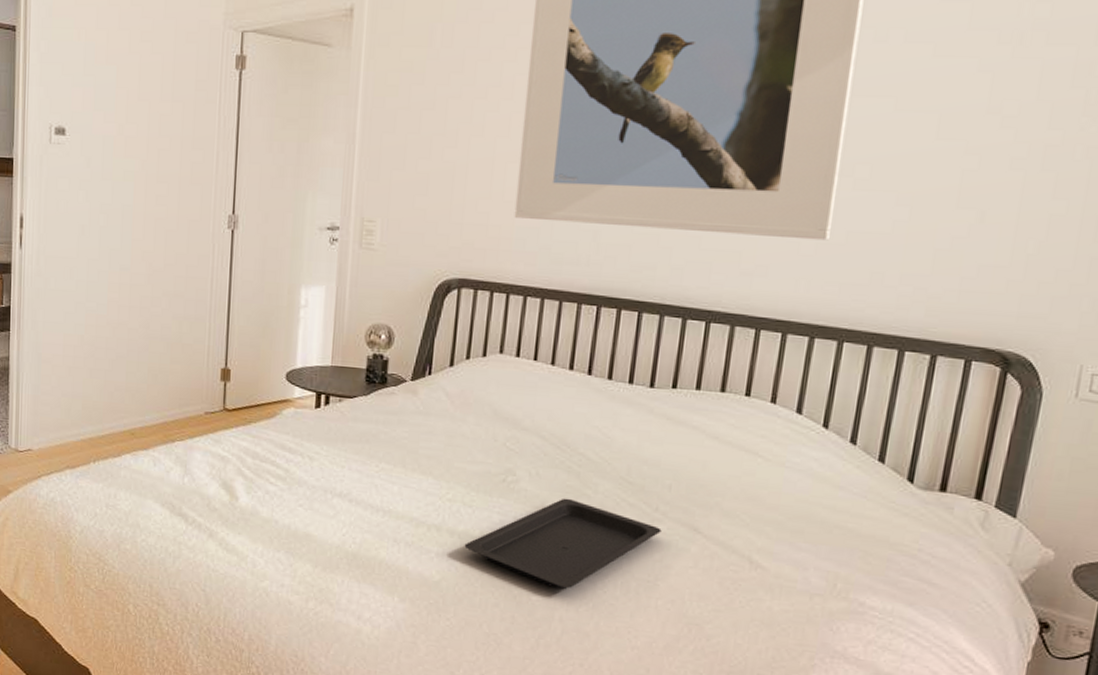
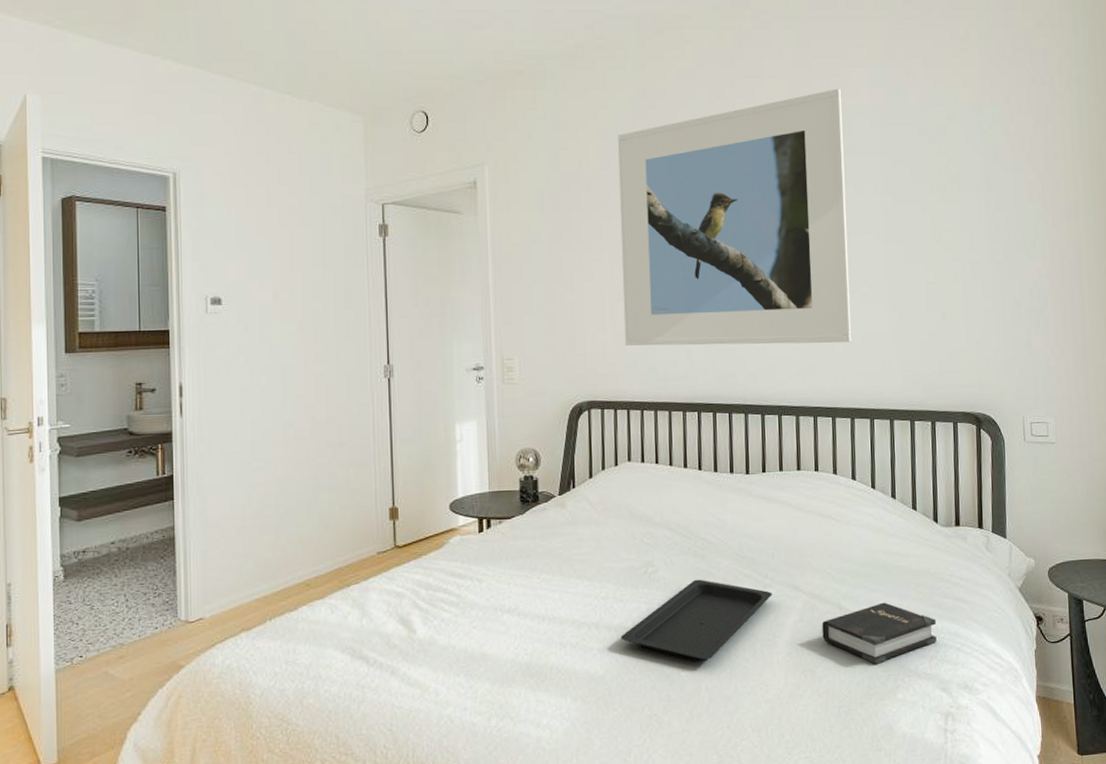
hardback book: none [720,565,885,635] -> present [822,602,937,664]

